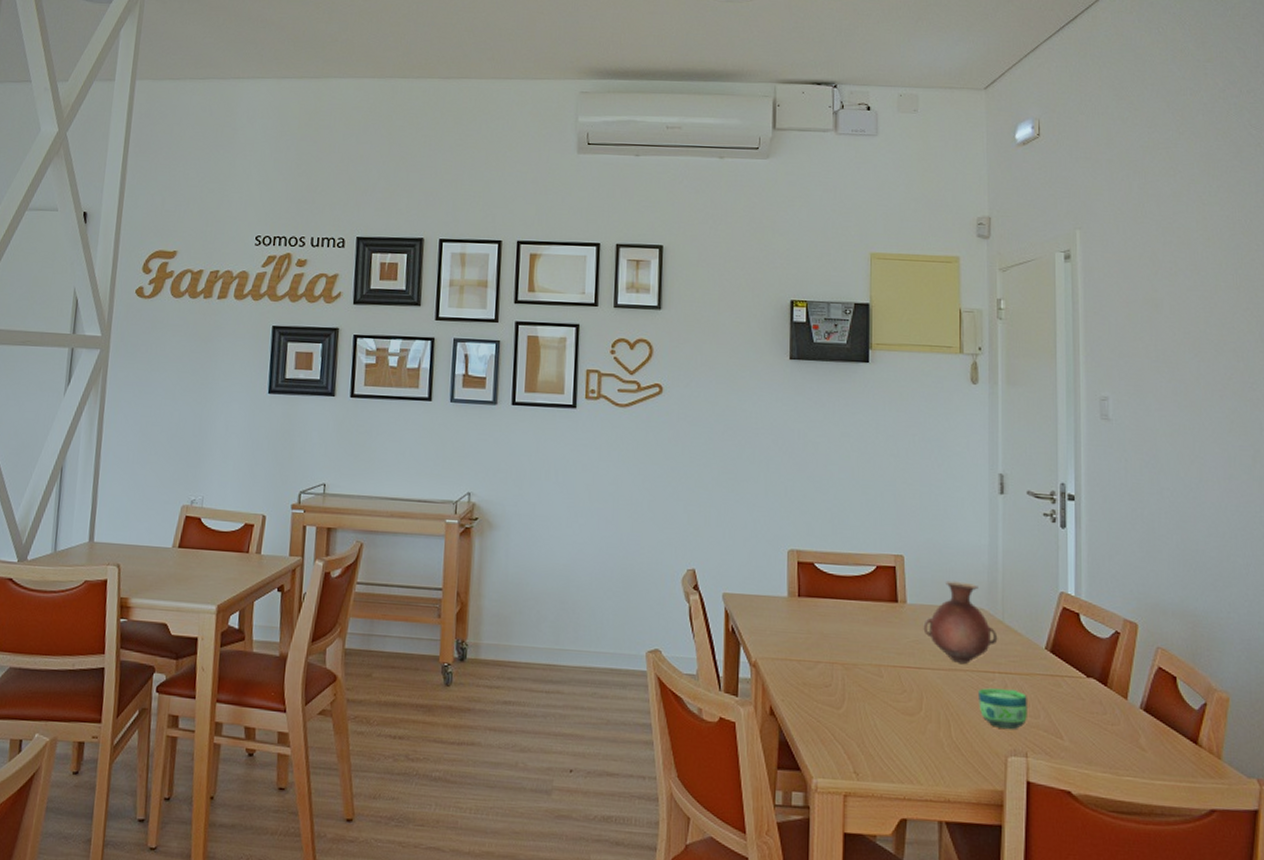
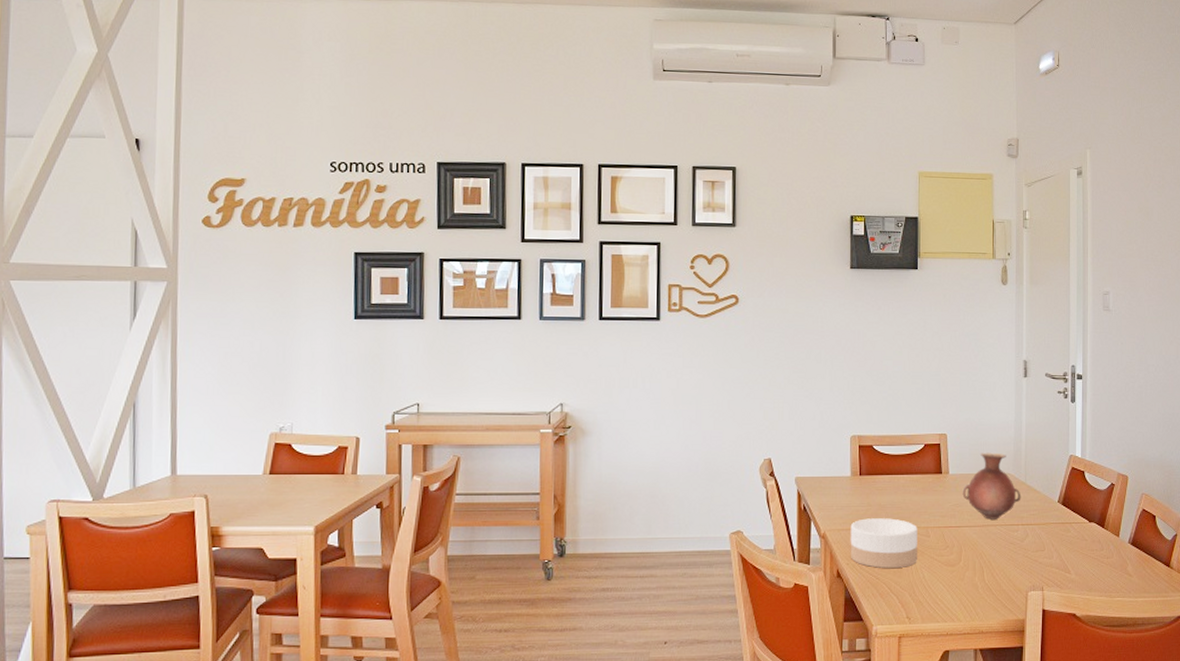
bowl: none [786,648,868,711] -> present [850,518,918,569]
cup: present [979,688,1027,729] -> none [1006,536,1043,569]

